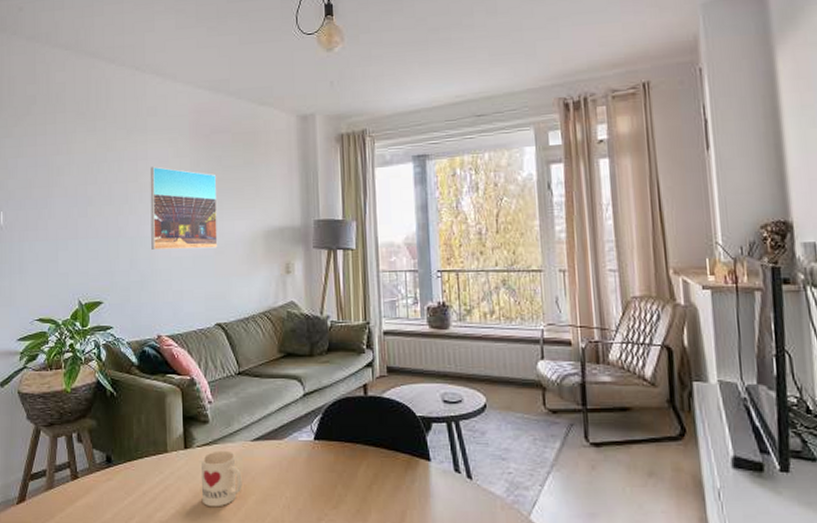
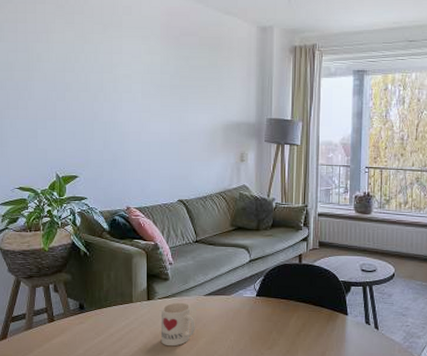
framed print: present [150,166,218,250] -> none [123,61,184,136]

